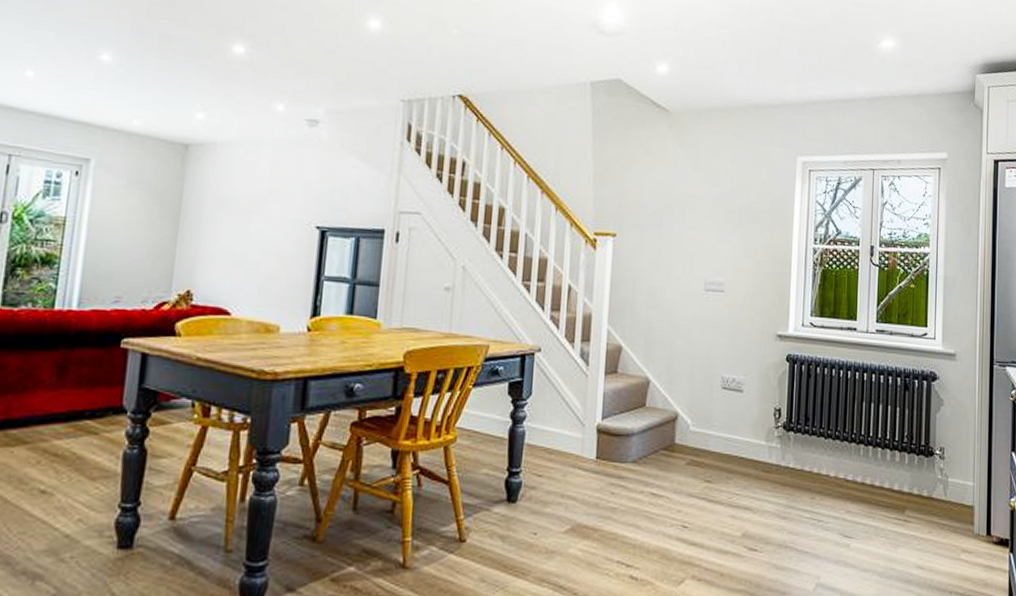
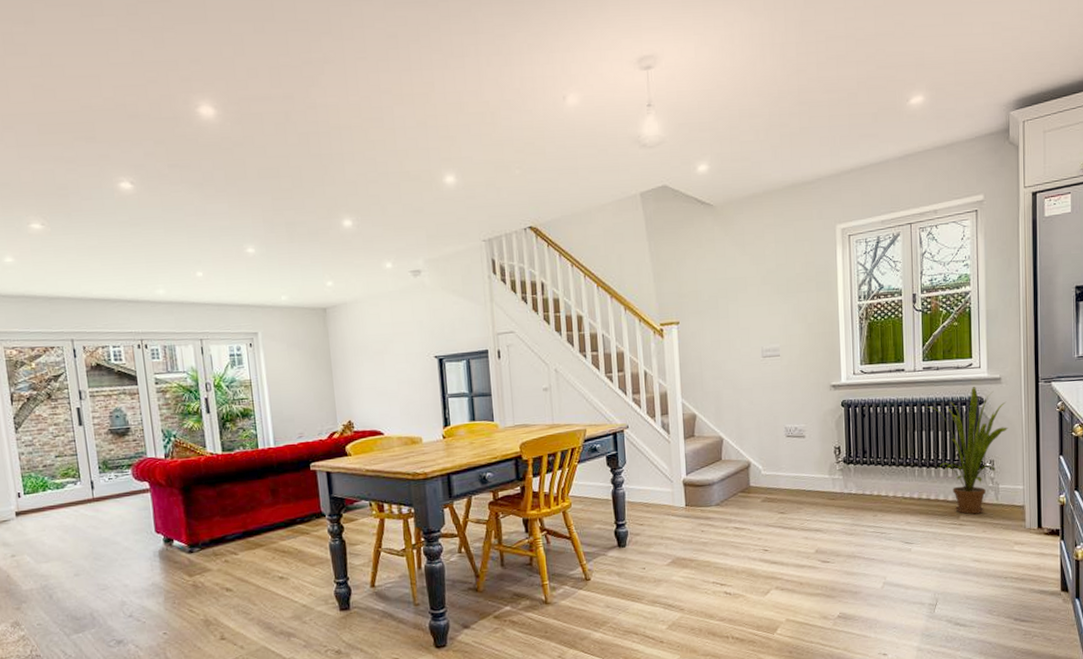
house plant: none [876,360,961,510] -> present [925,387,1008,515]

